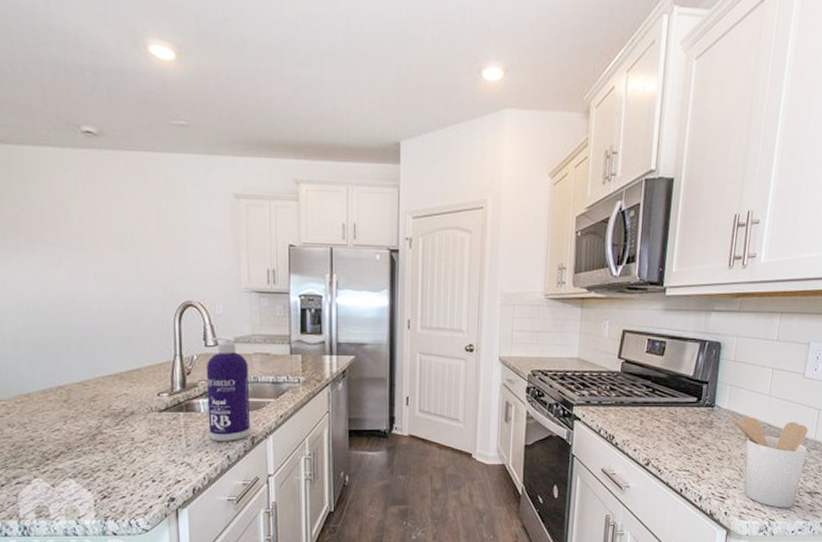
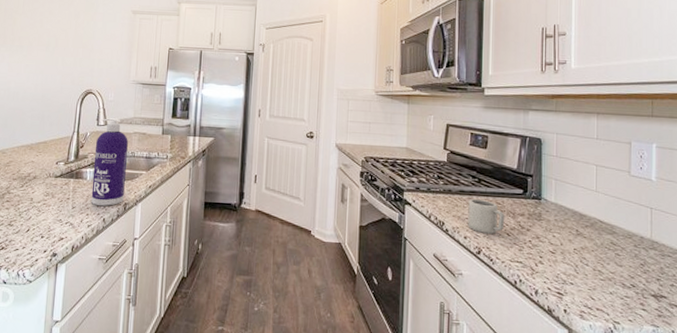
cup: none [638,409,677,444] -> present [468,198,505,234]
utensil holder: present [728,413,809,508] -> none [556,206,645,311]

